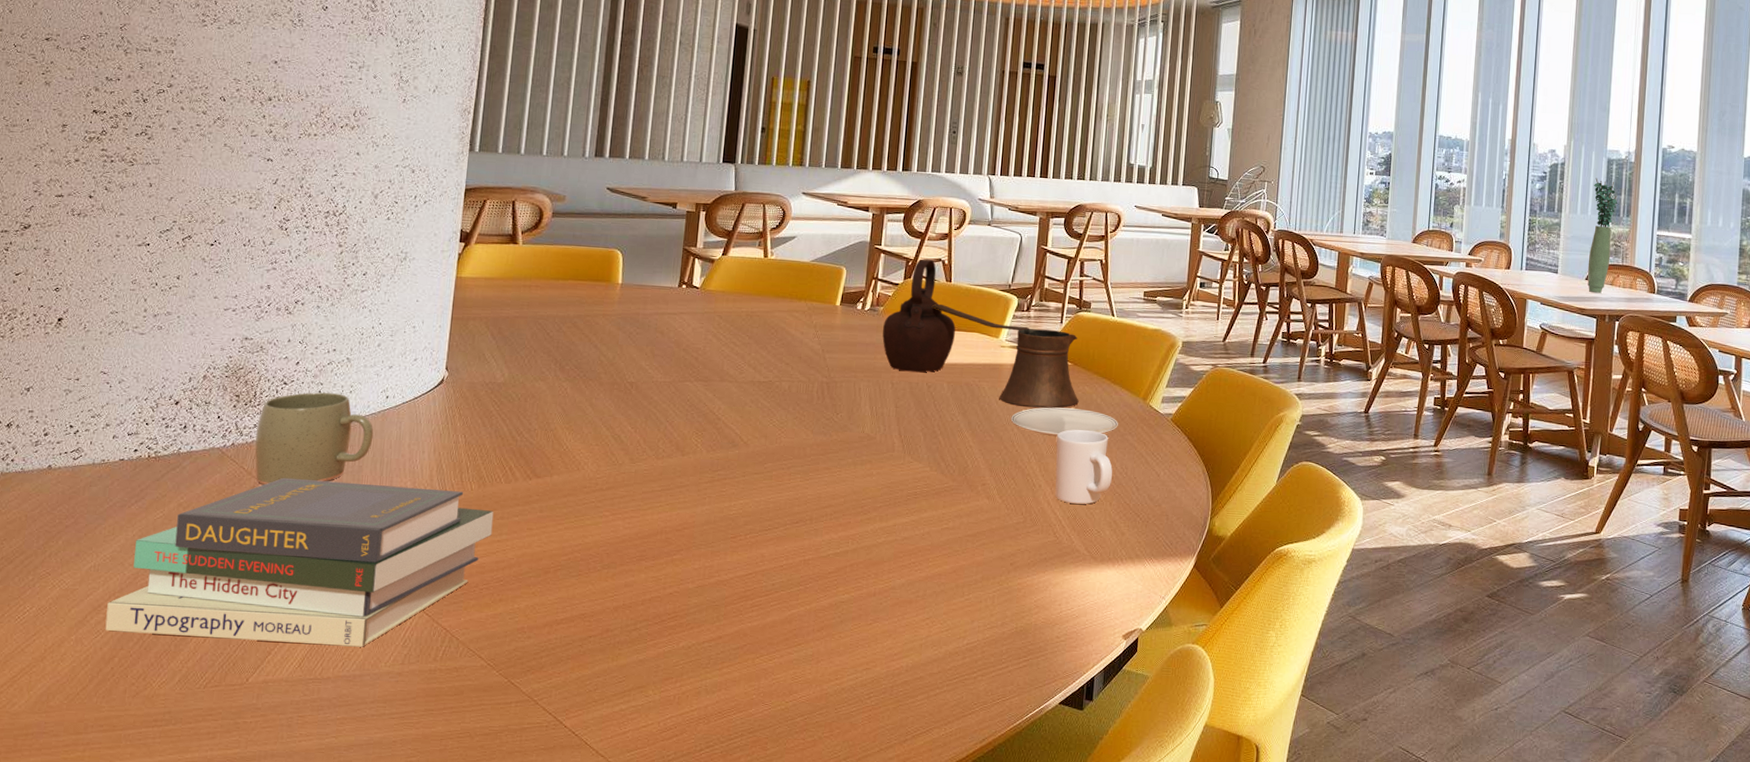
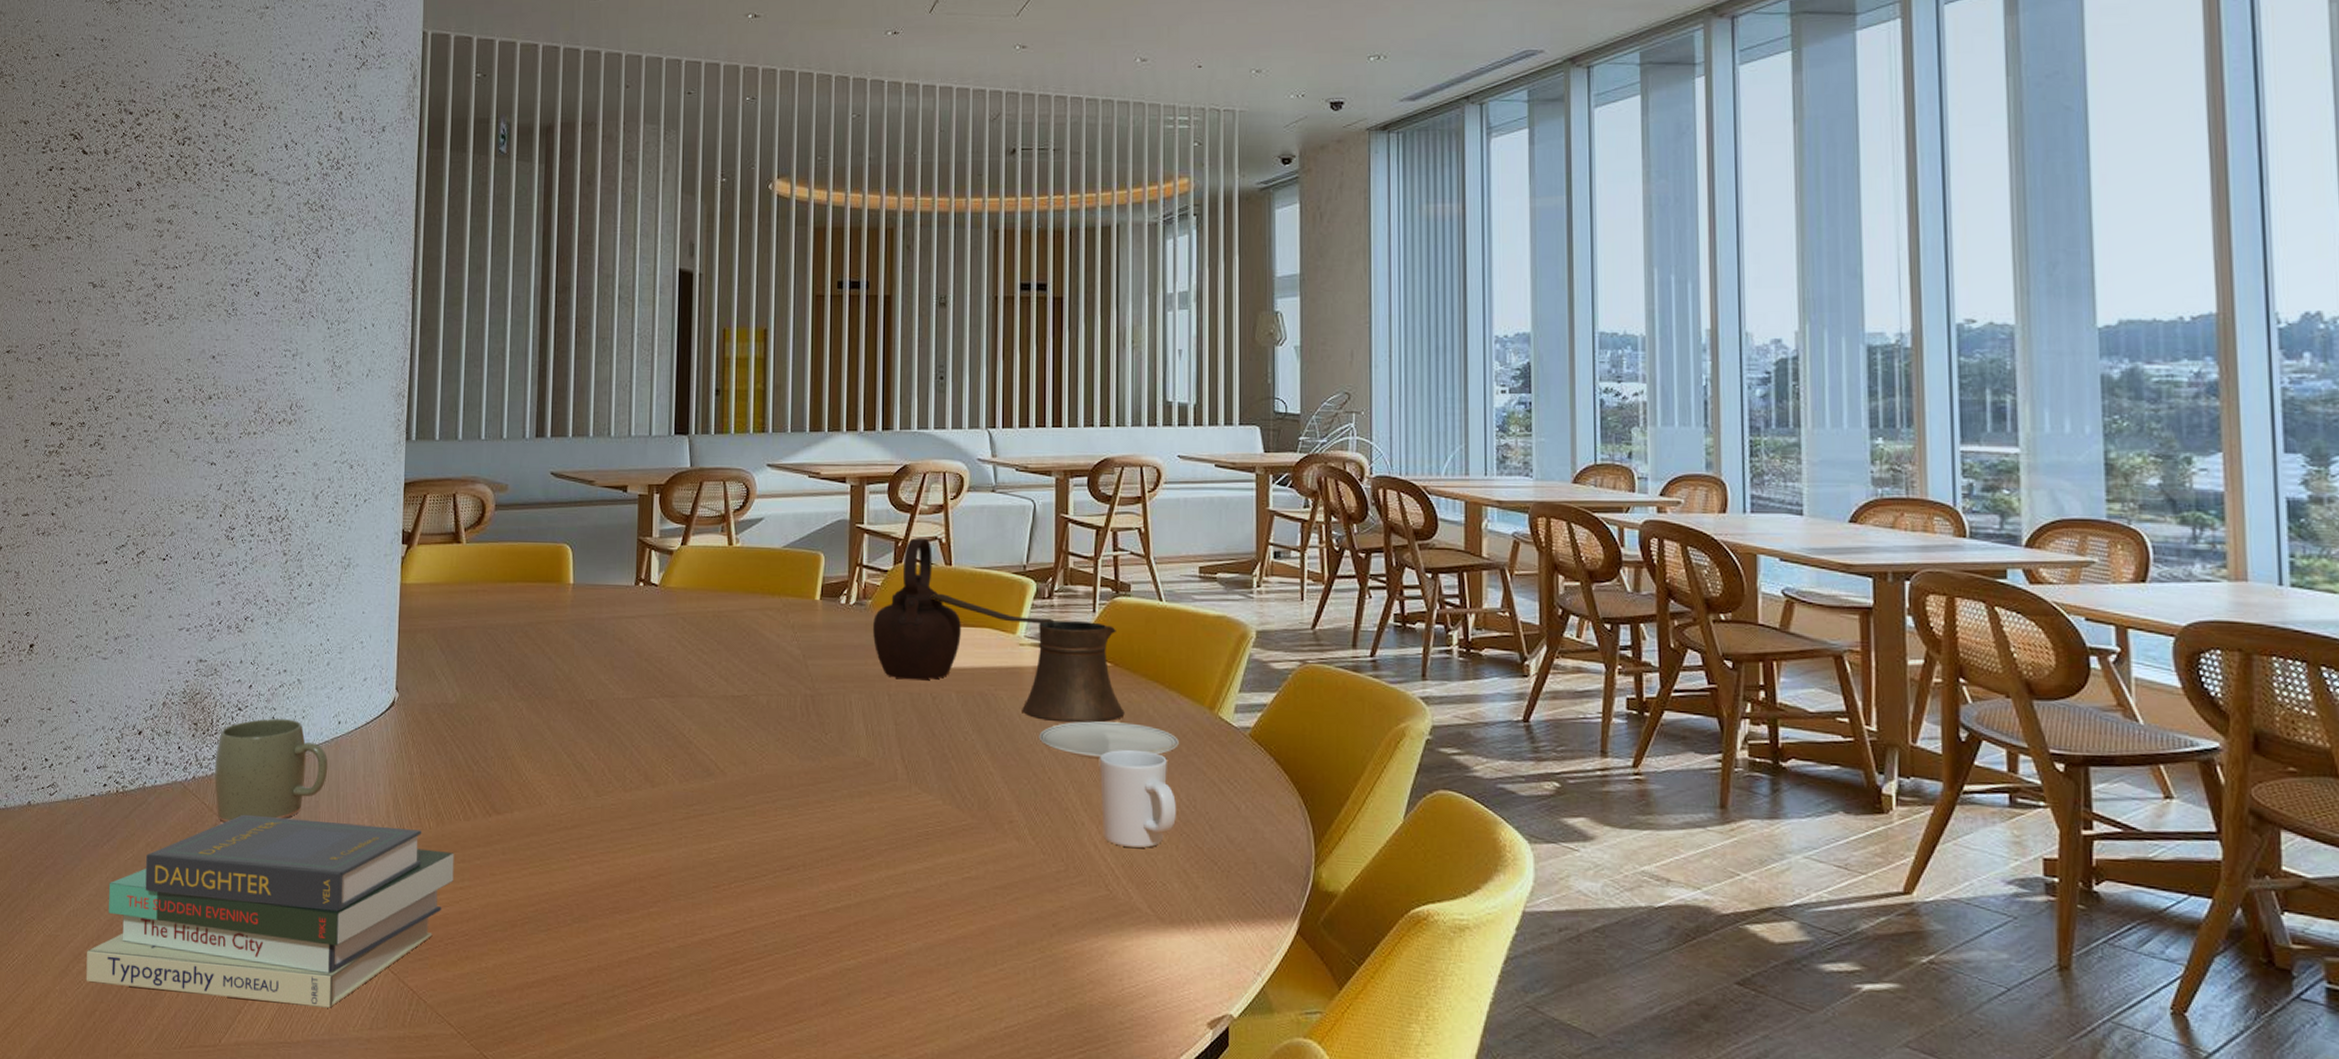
vase: present [1587,177,1618,294] -> none [1849,374,1891,542]

